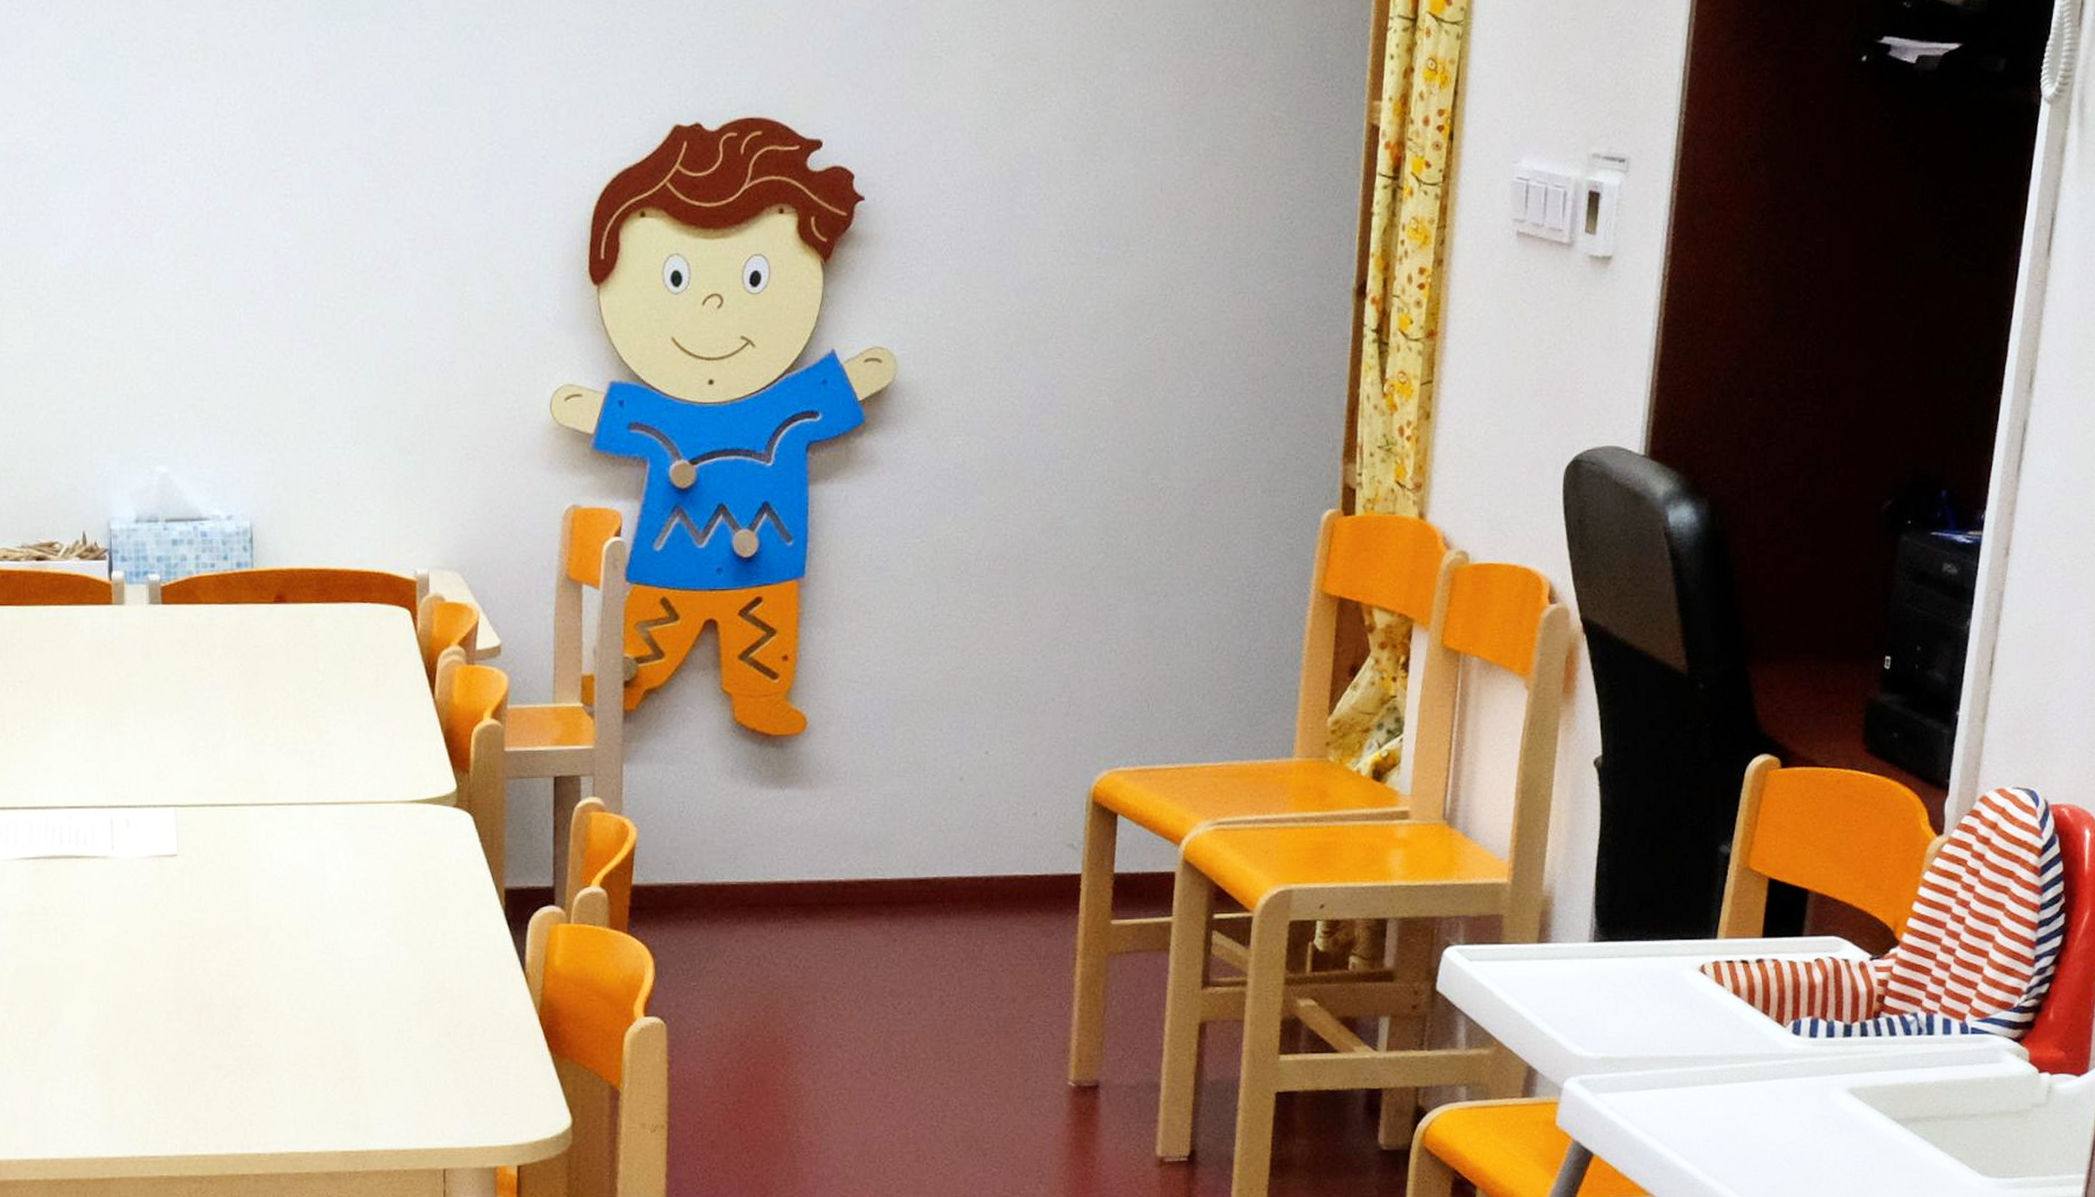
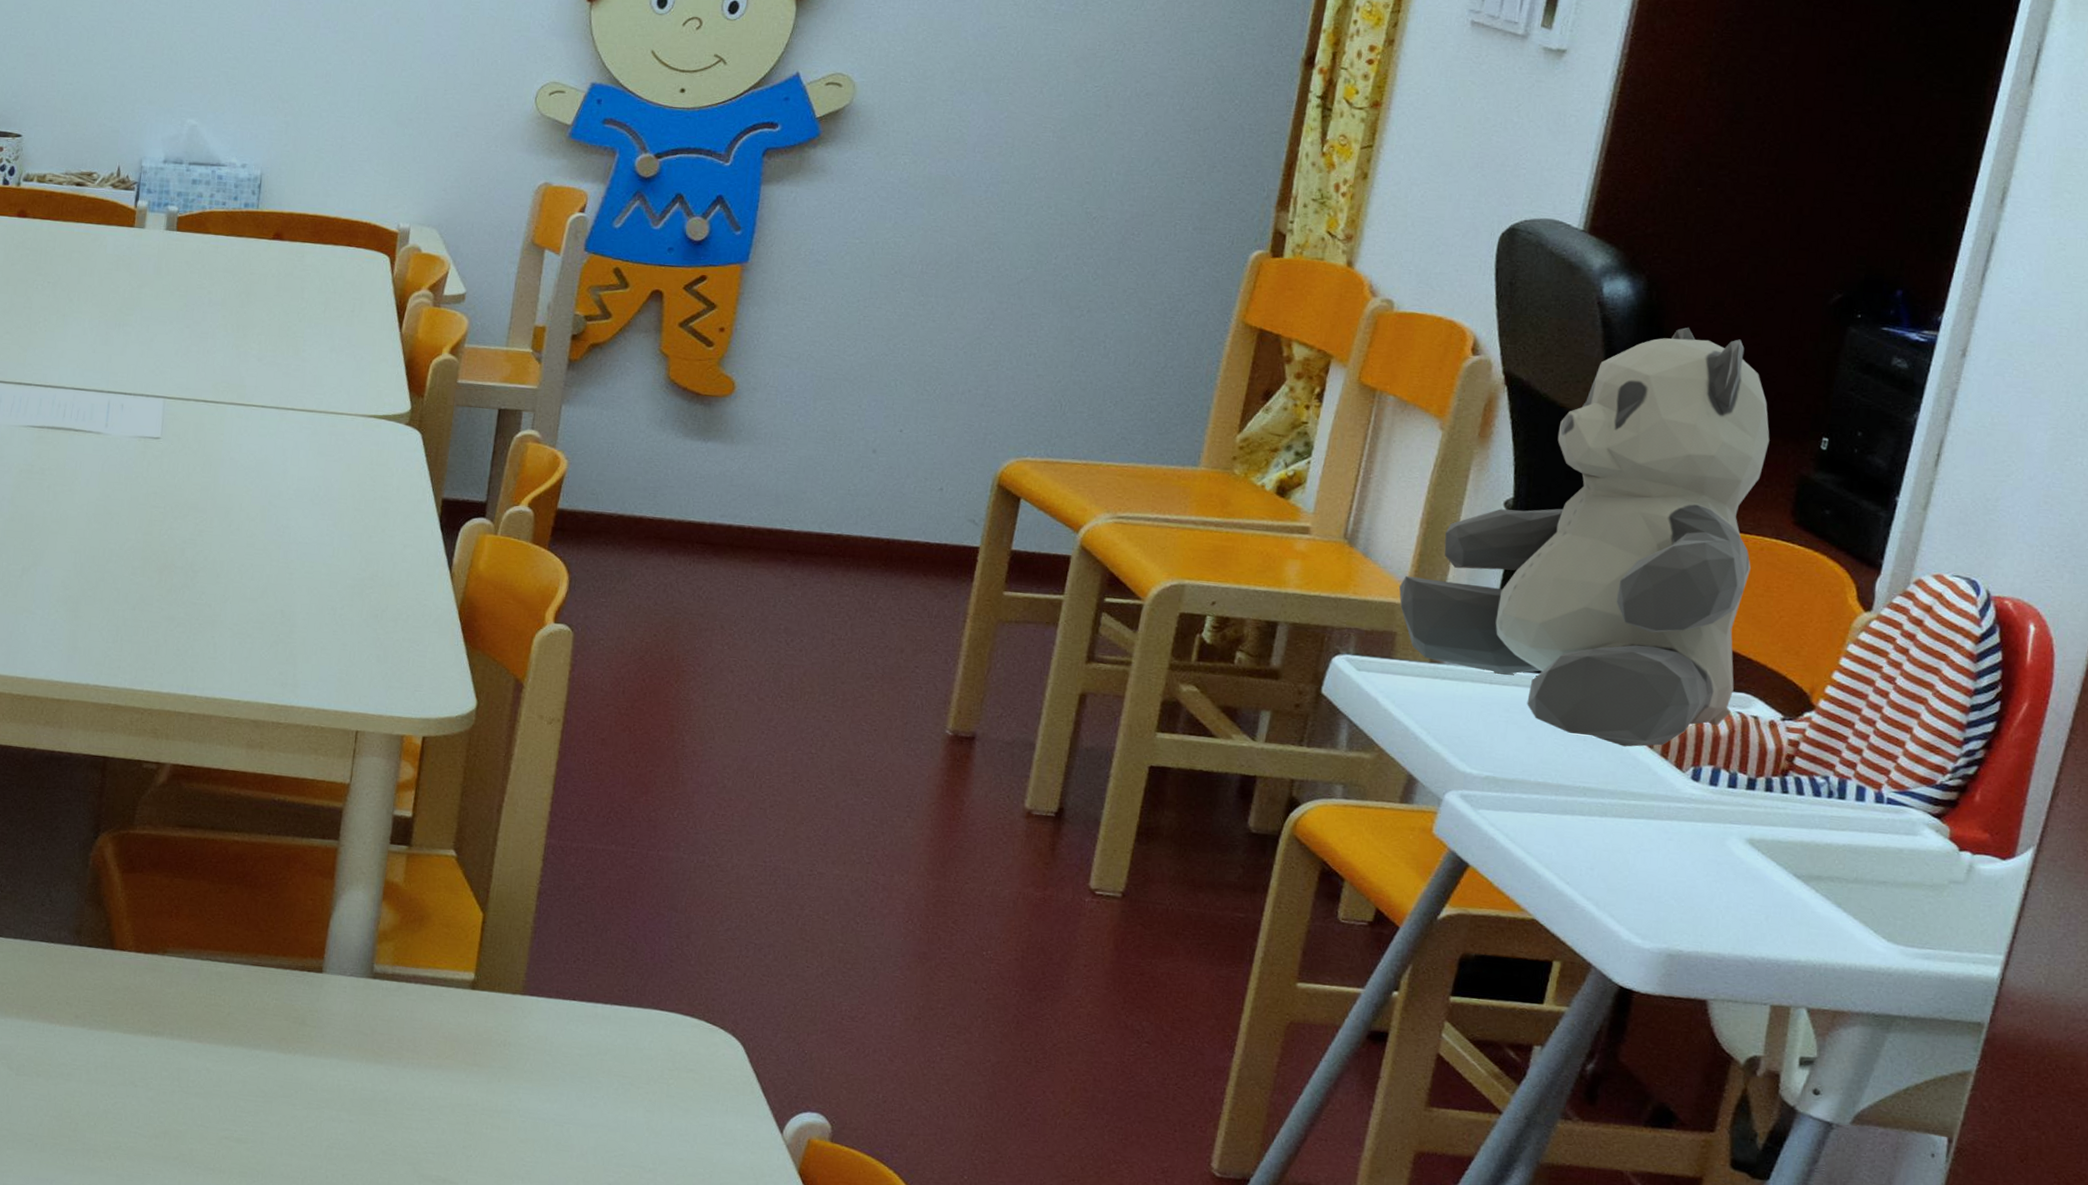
teddy bear: none [1501,552,1837,1008] -> present [1398,328,1770,747]

